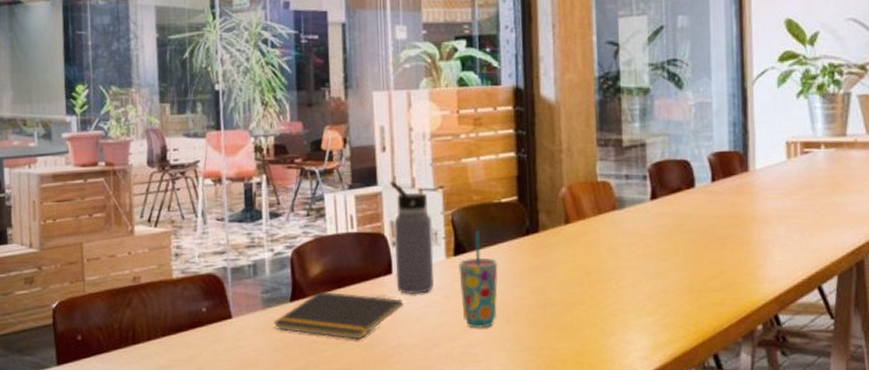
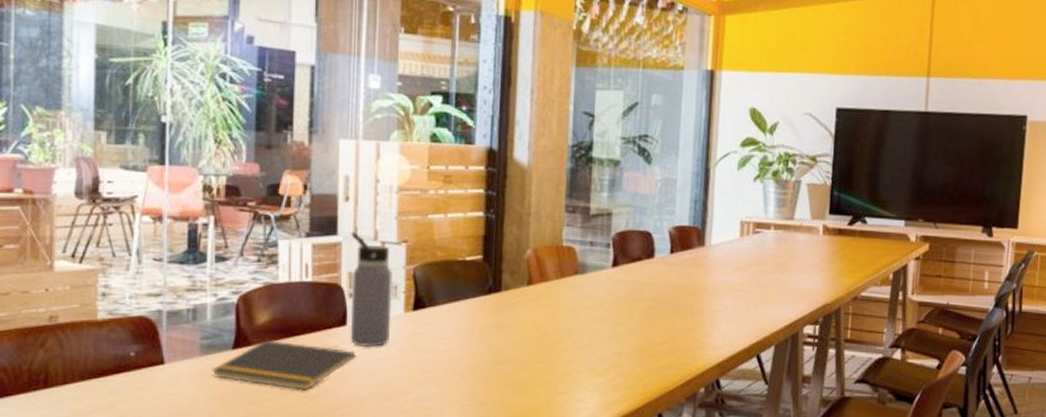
cup: present [458,231,499,329] -> none [416,287,457,383]

